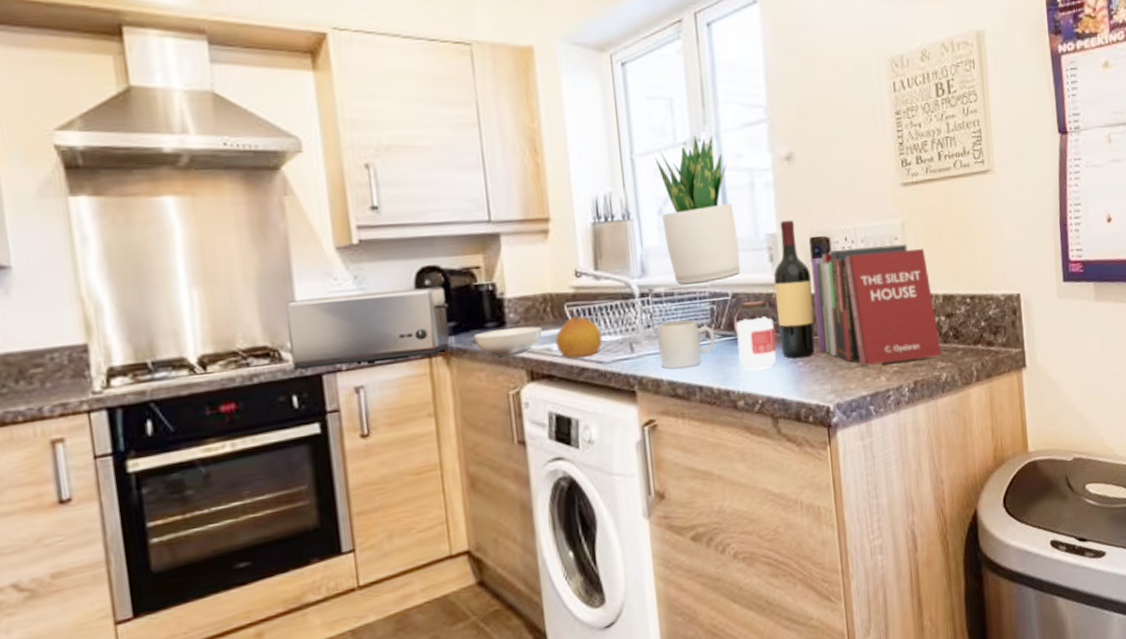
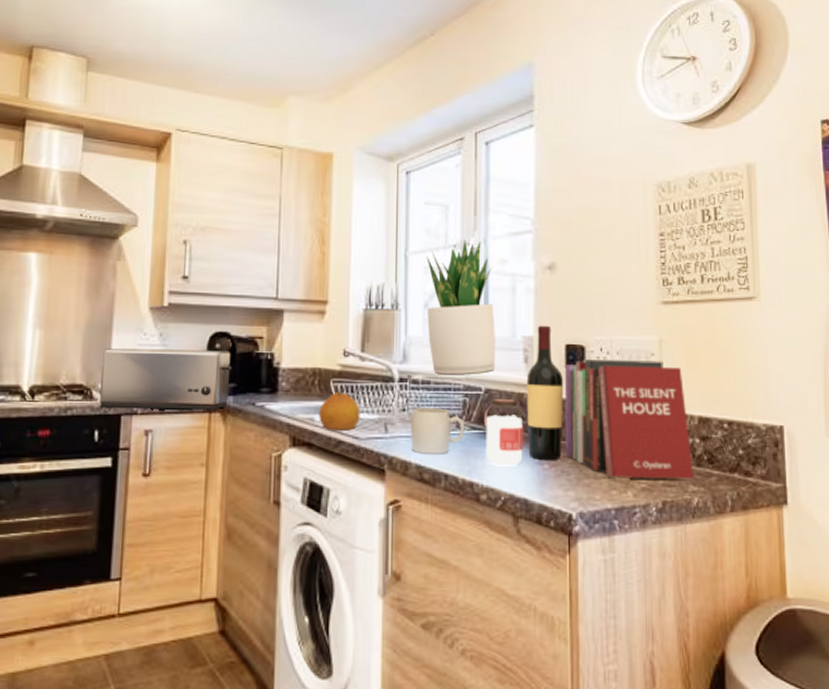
bowl: present [473,326,542,357] -> none [249,395,308,421]

